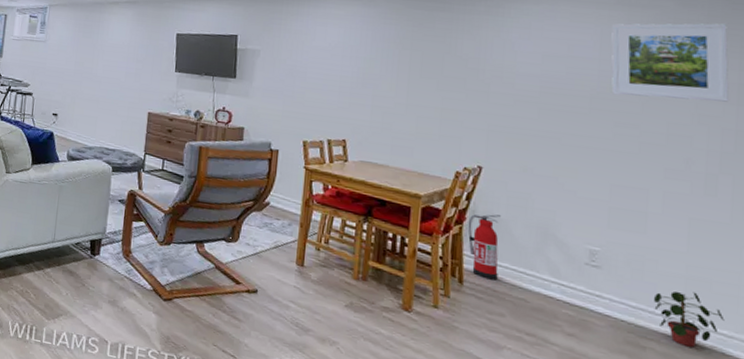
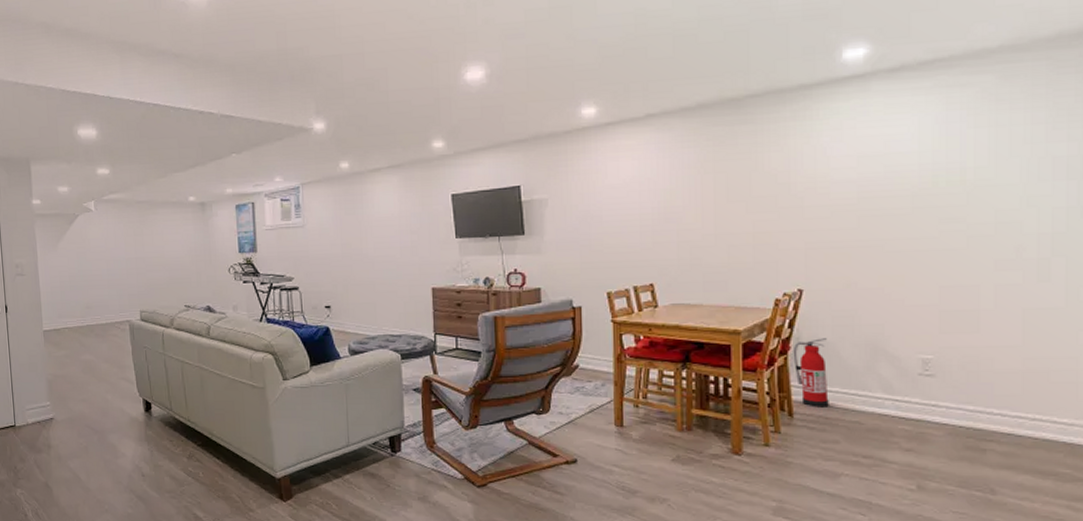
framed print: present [611,23,729,102] -> none [930,92,1058,189]
potted plant: present [653,291,725,347] -> none [990,385,1064,441]

